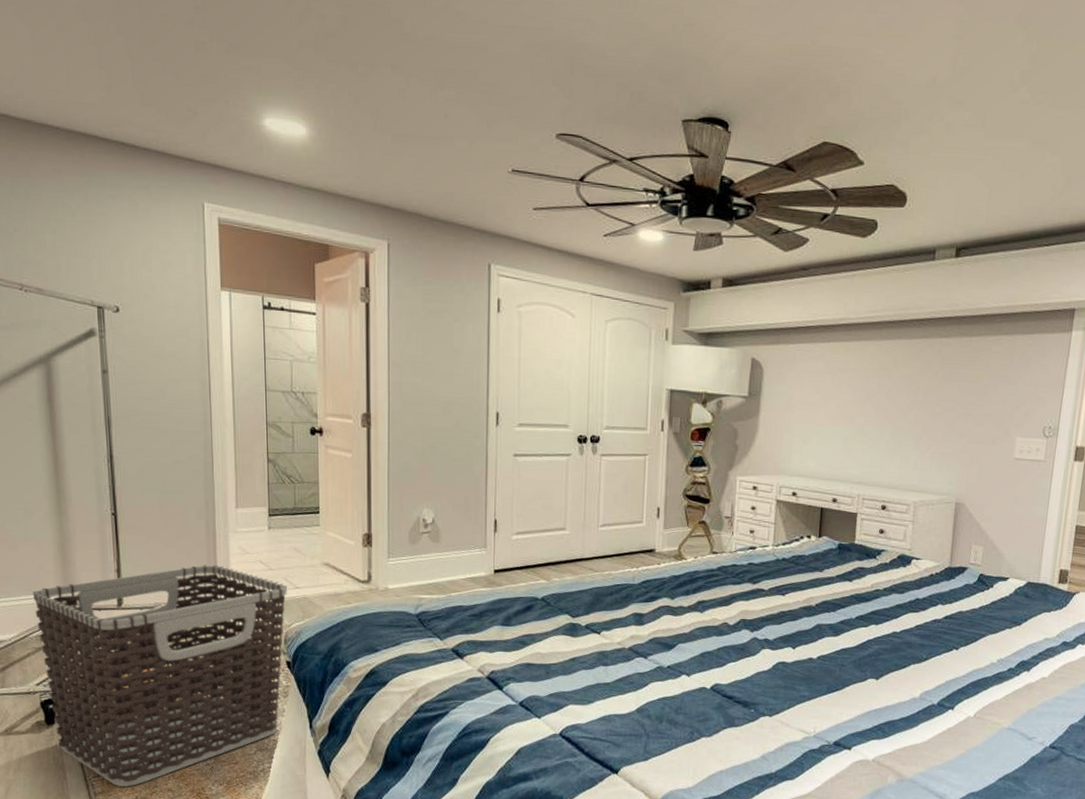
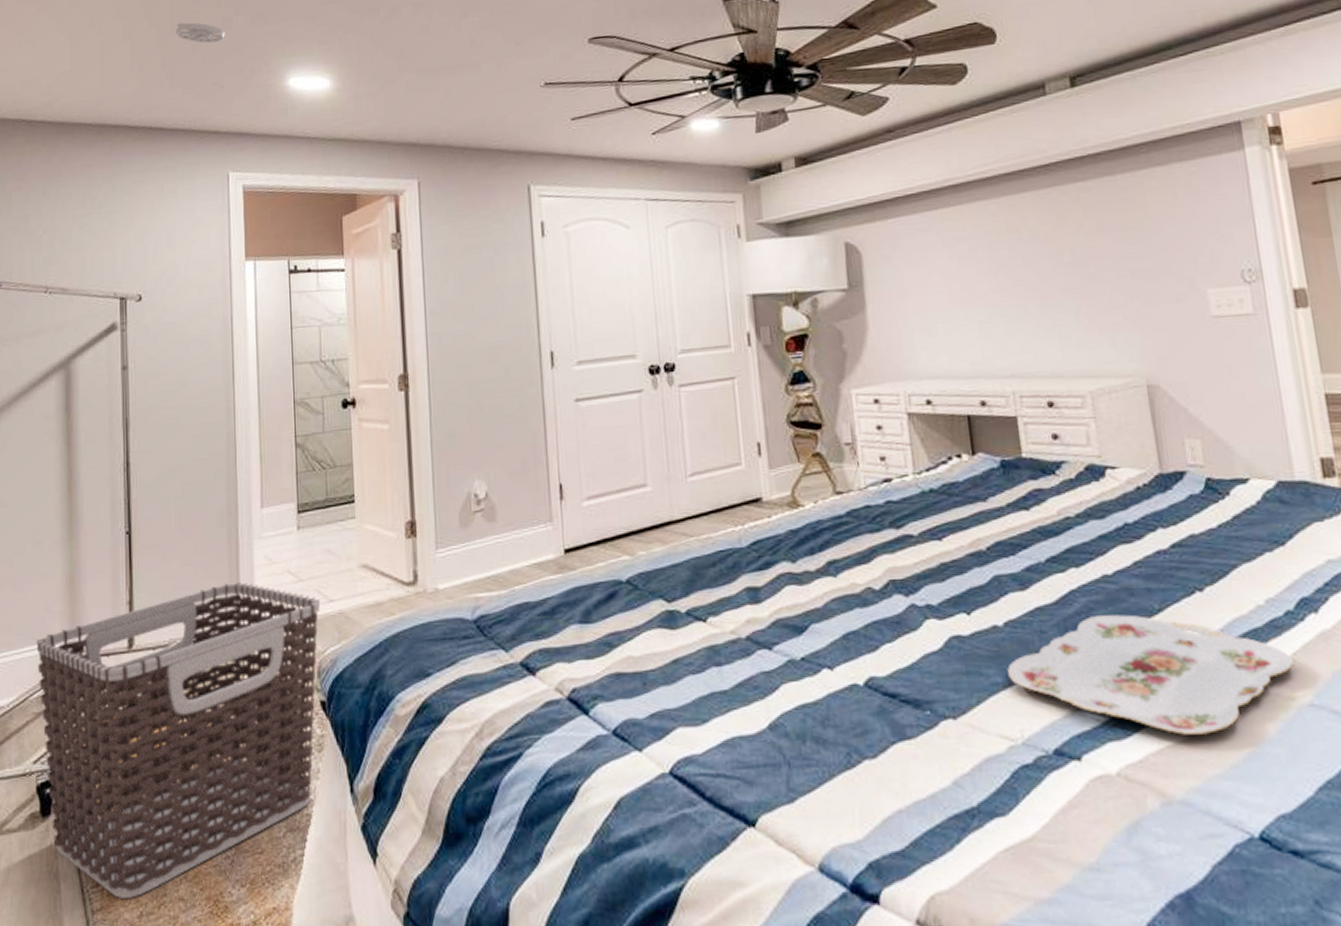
smoke detector: none [146,36,199,65] -> present [176,22,225,43]
serving tray: none [813,658,1006,741] -> present [1007,614,1295,735]

